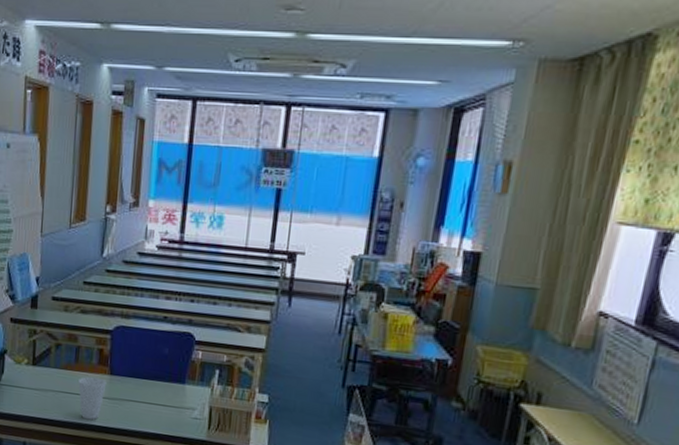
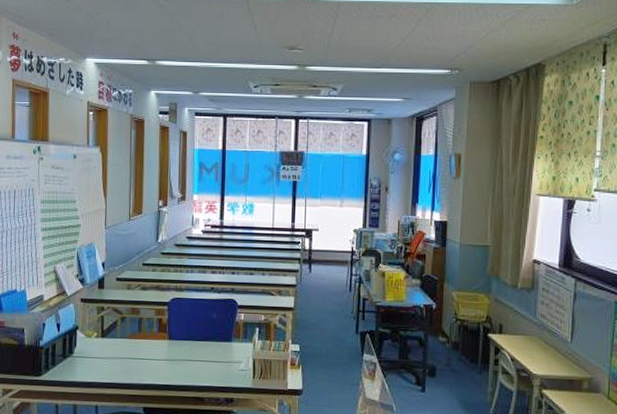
cup: present [78,376,107,421] -> none [142,342,166,380]

